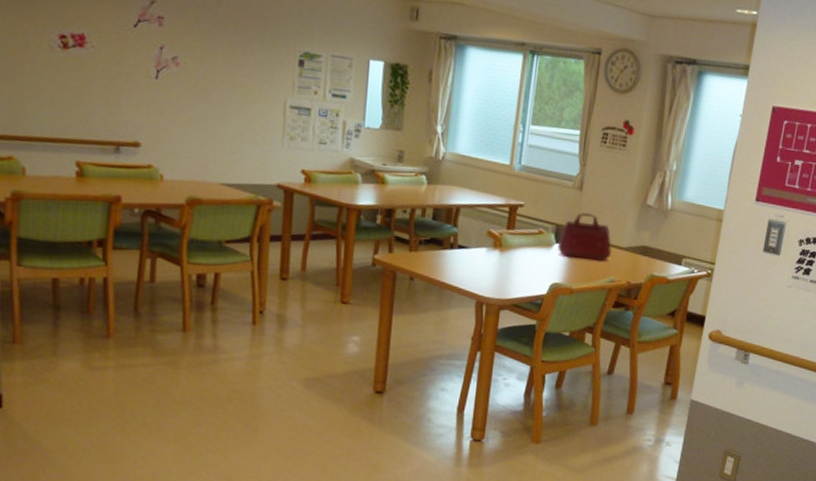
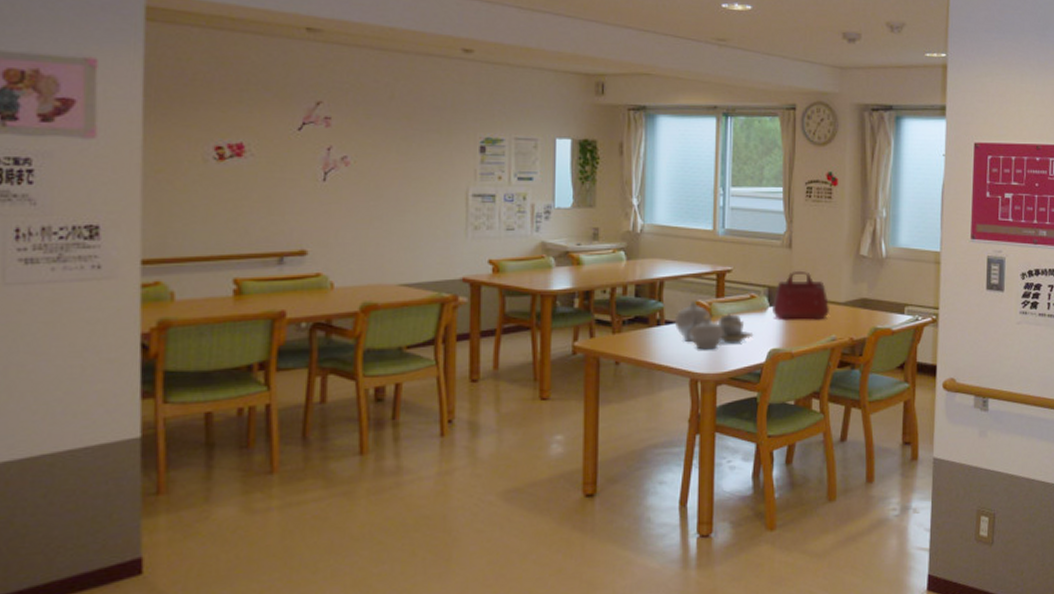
tea set: none [466,227,538,277] -> present [674,299,754,350]

